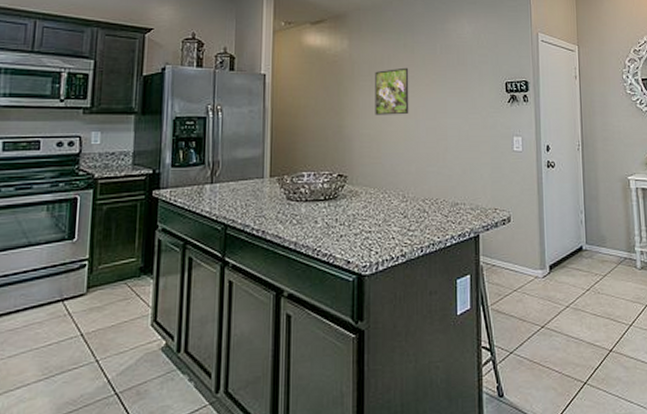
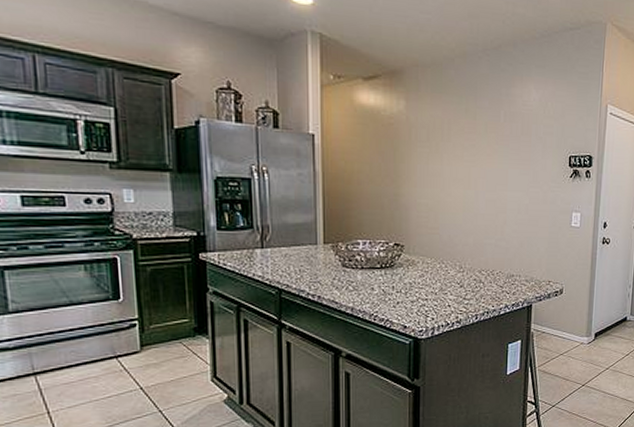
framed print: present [375,67,409,115] -> none [433,135,470,186]

